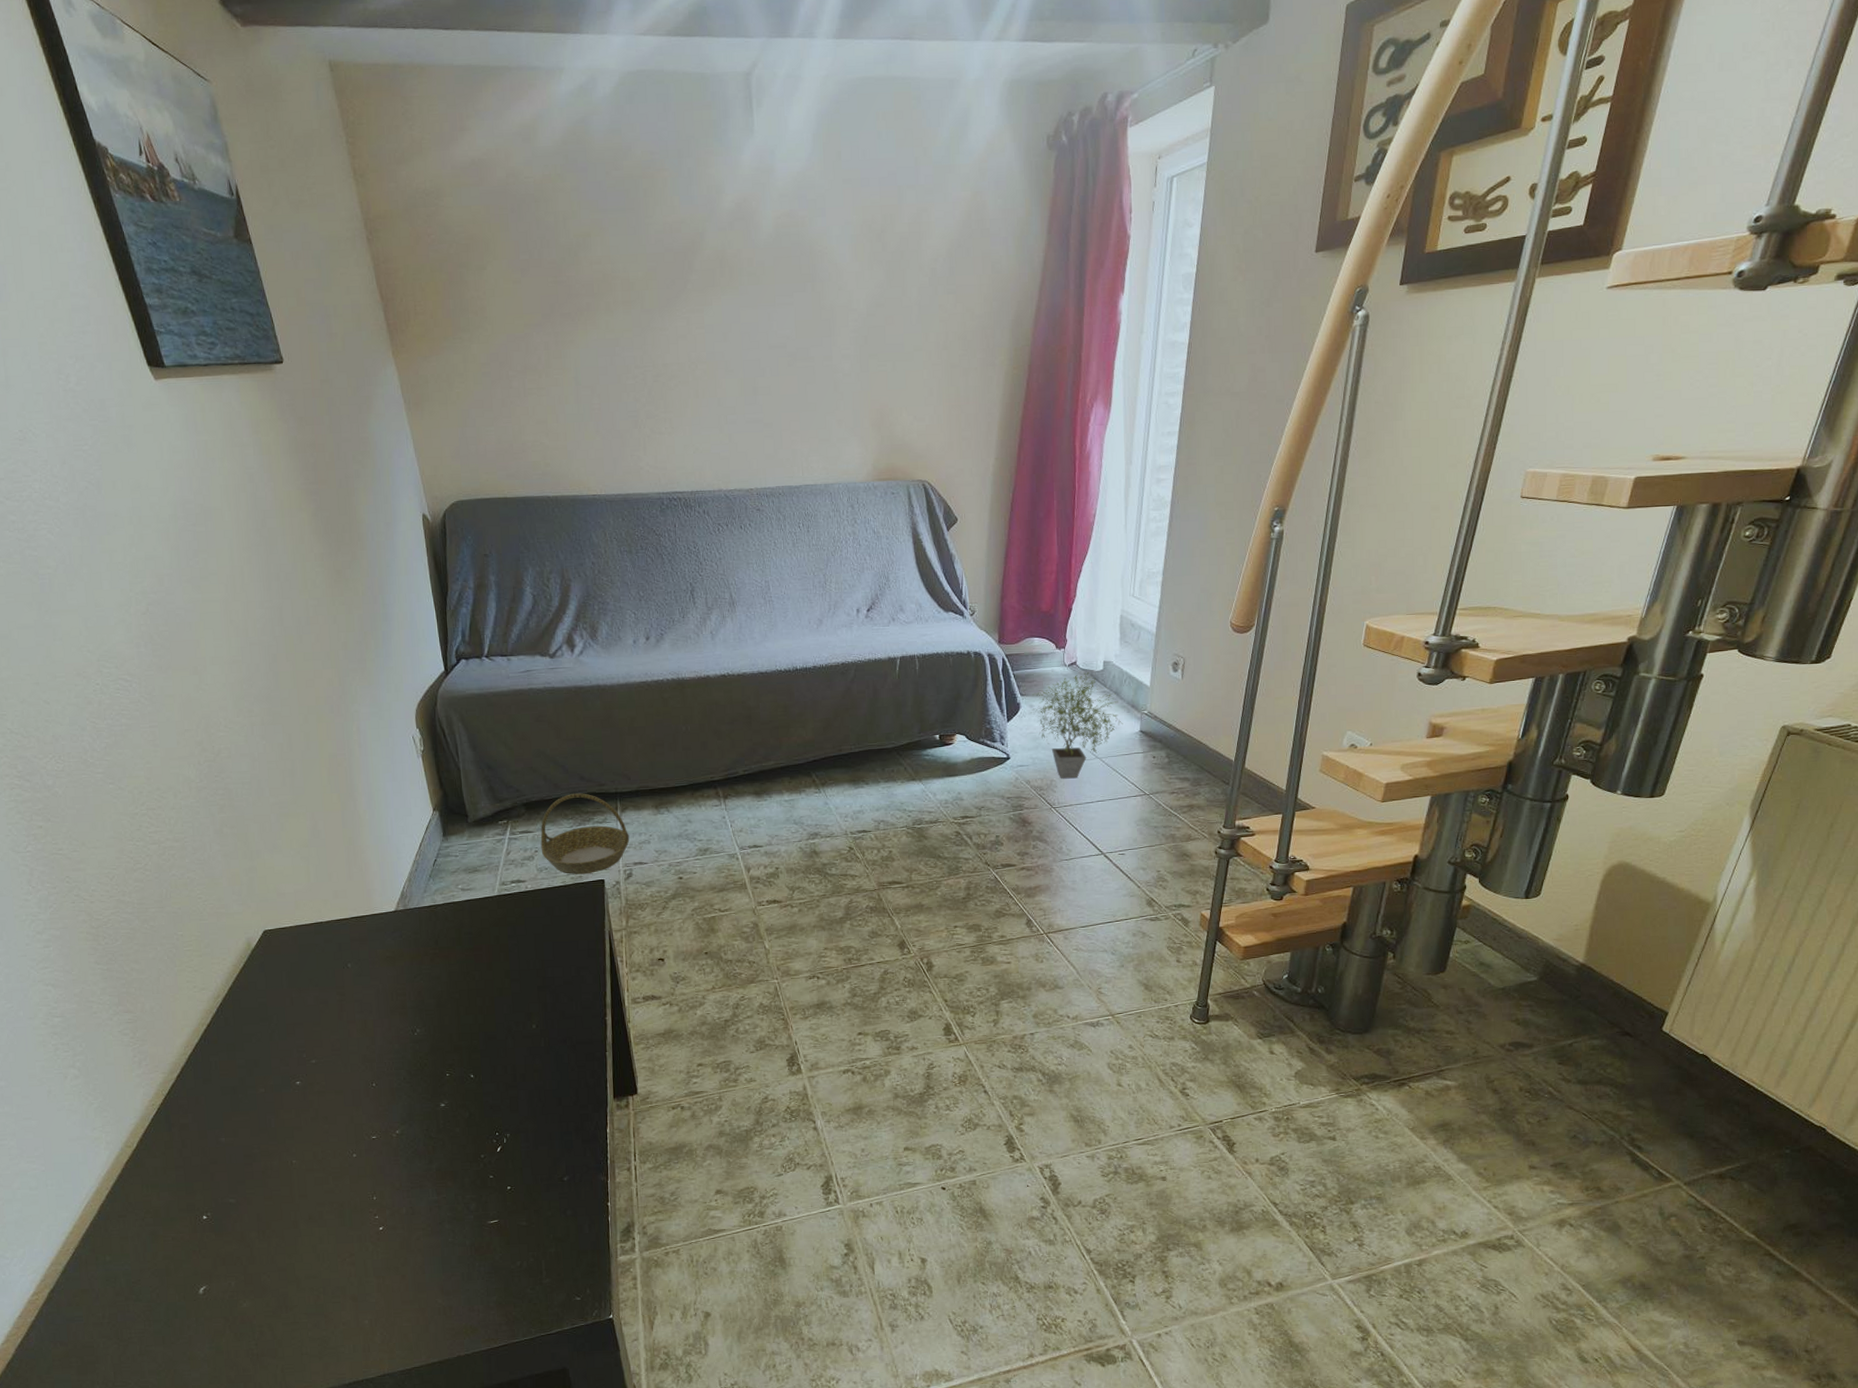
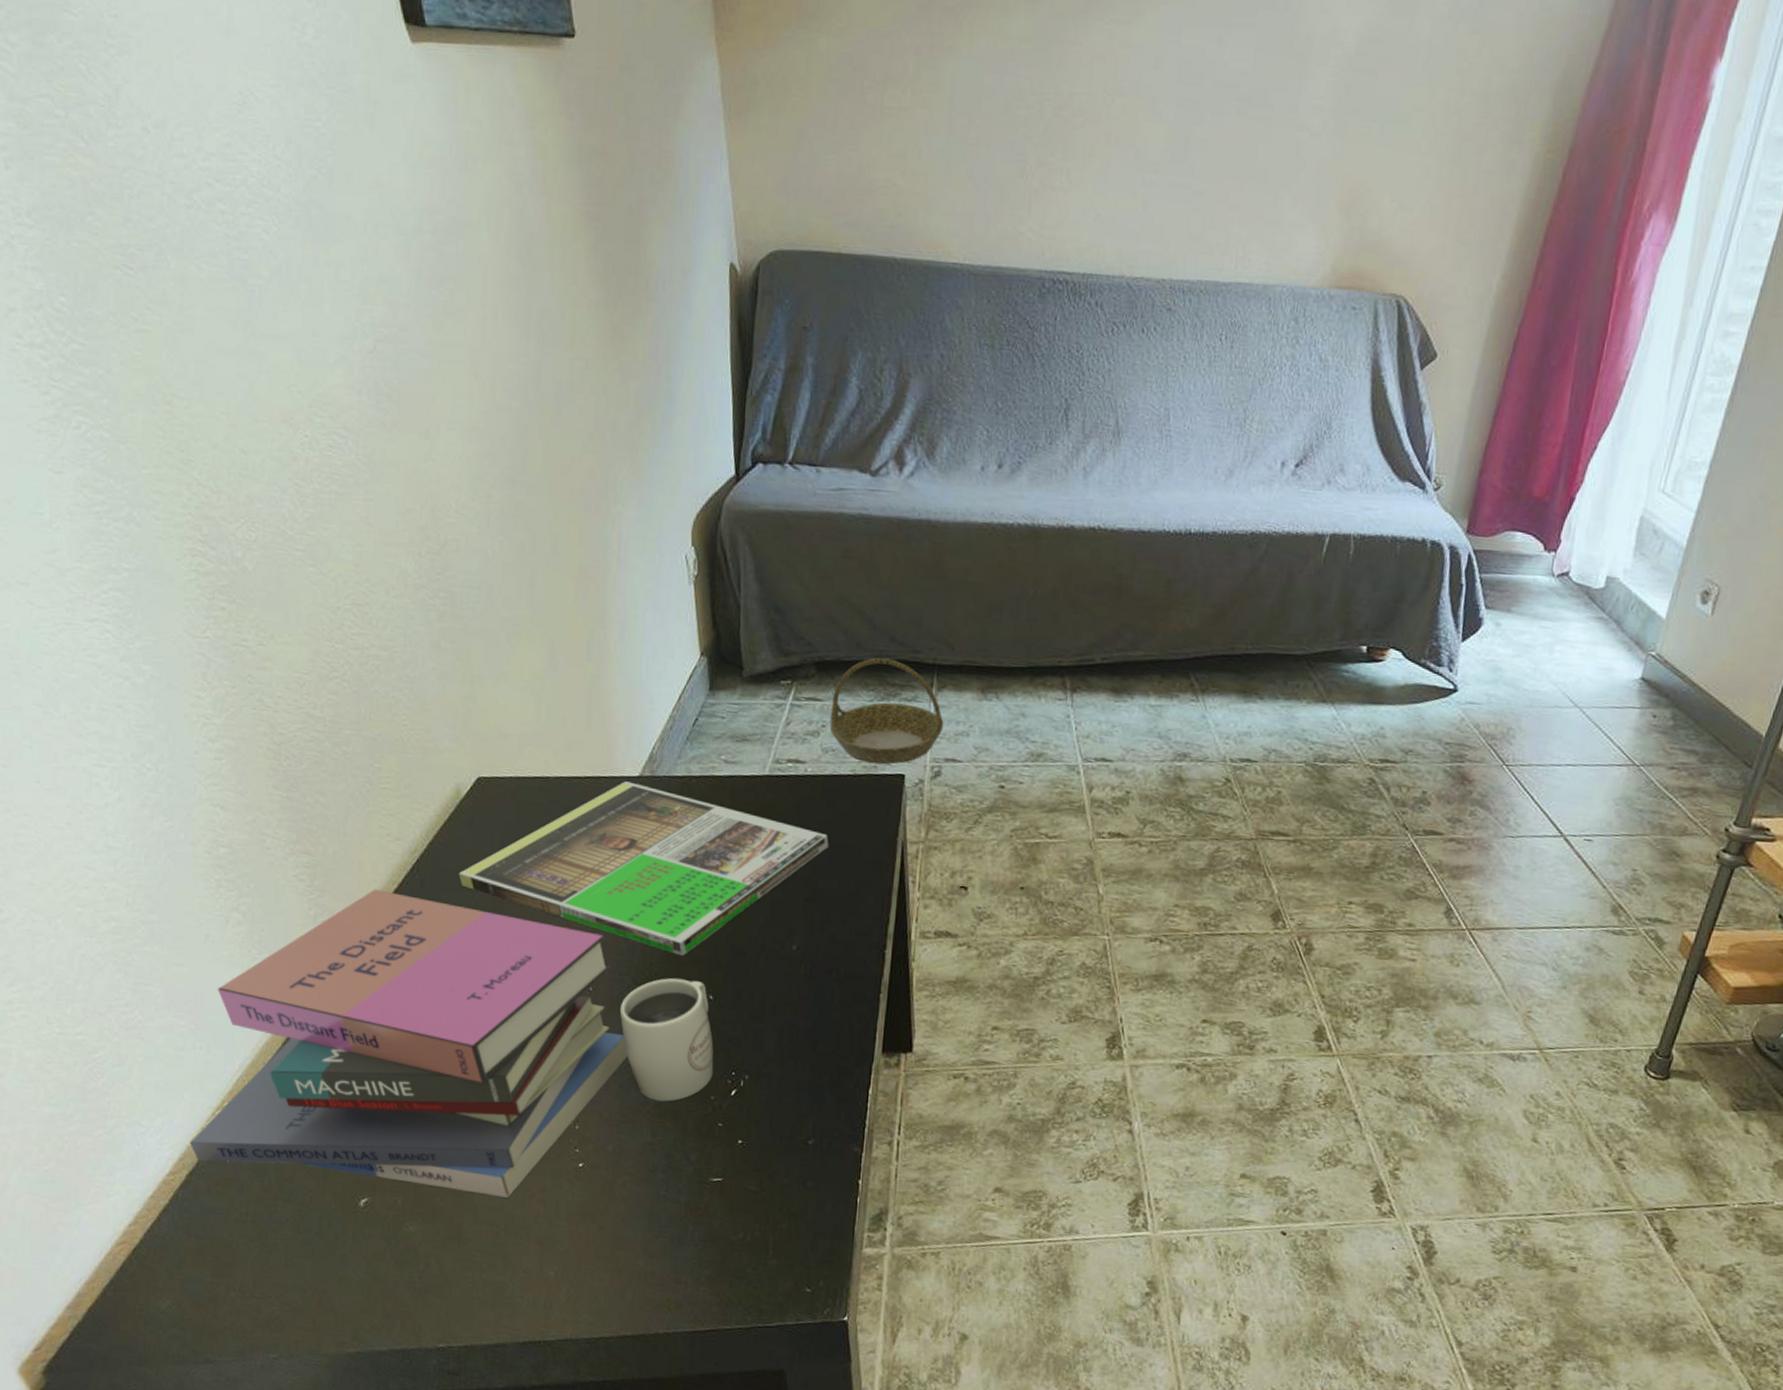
books: none [48,1032,410,1280] -> present [189,889,628,1198]
magazine: none [256,916,552,1048] -> present [459,781,829,957]
mug: none [399,1064,481,1166] -> present [619,978,714,1102]
potted plant: present [1031,672,1123,779] -> none [1496,588,1620,731]

